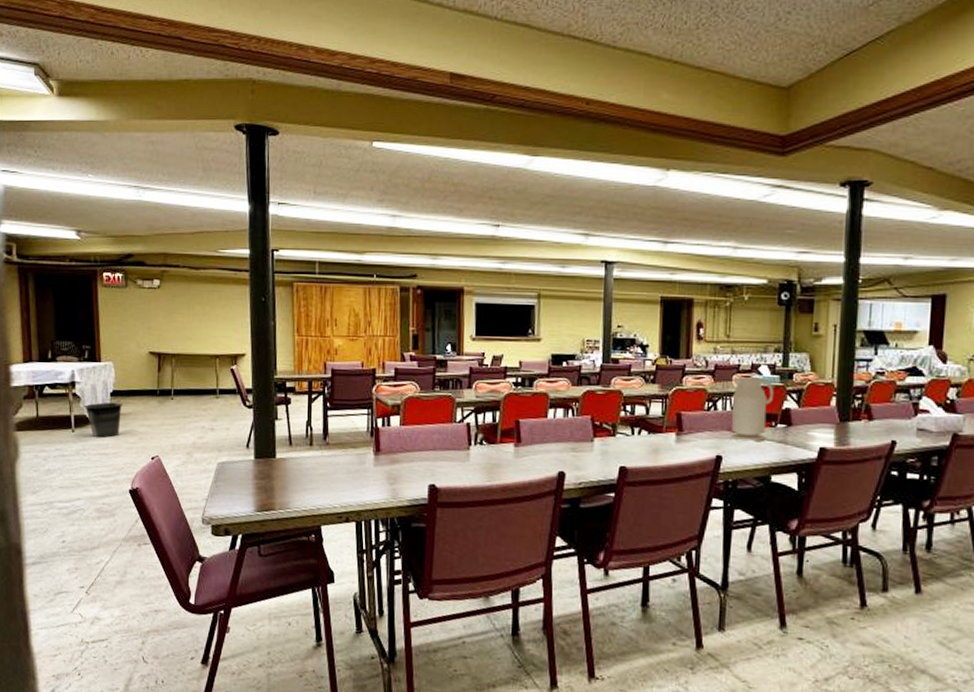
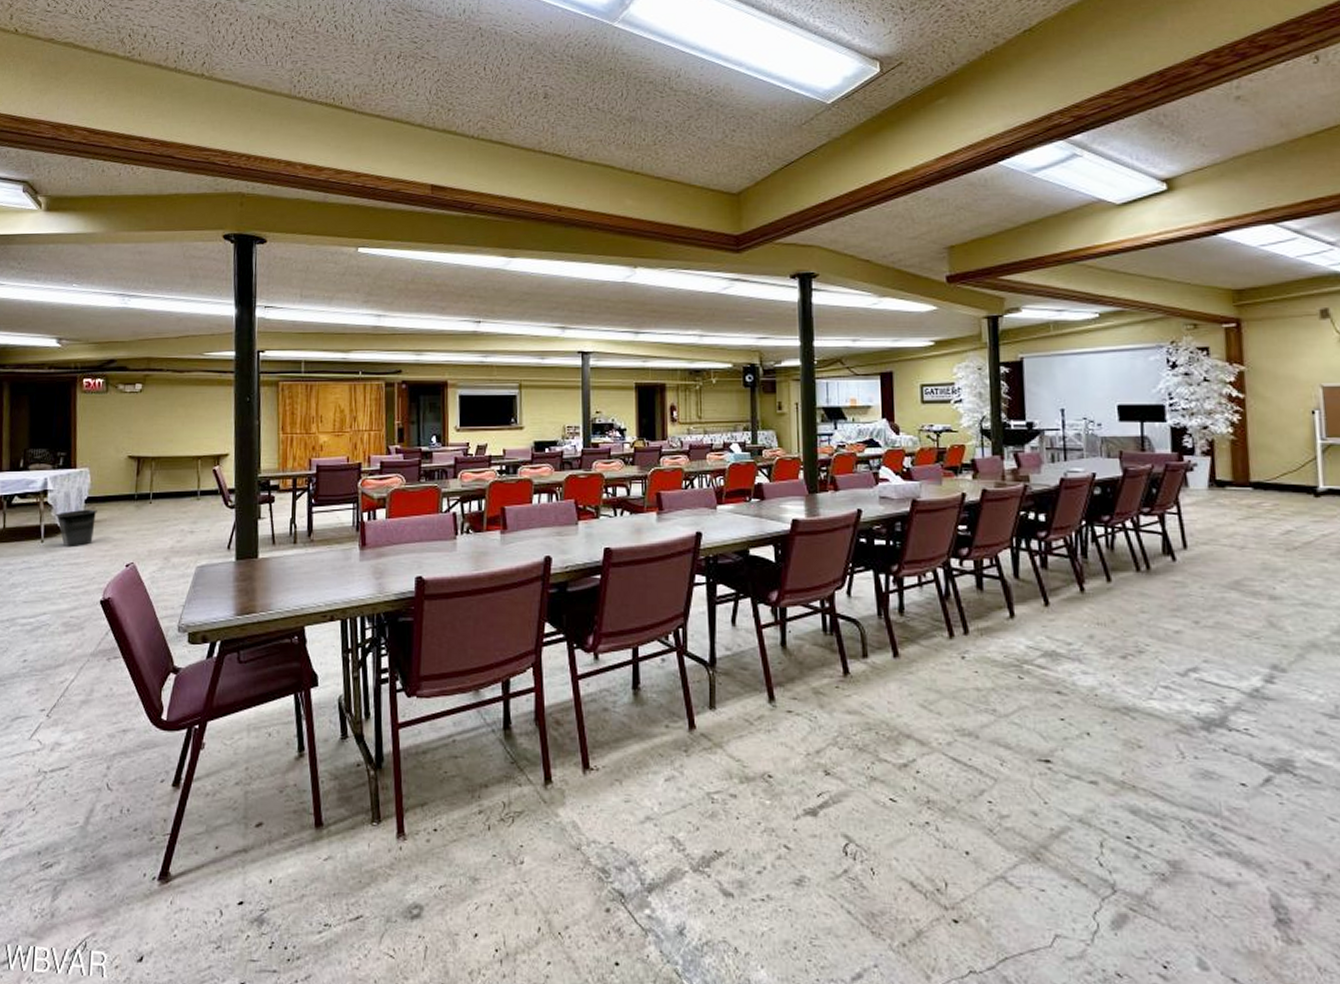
water jug: present [731,376,775,442] -> none [707,454,746,517]

